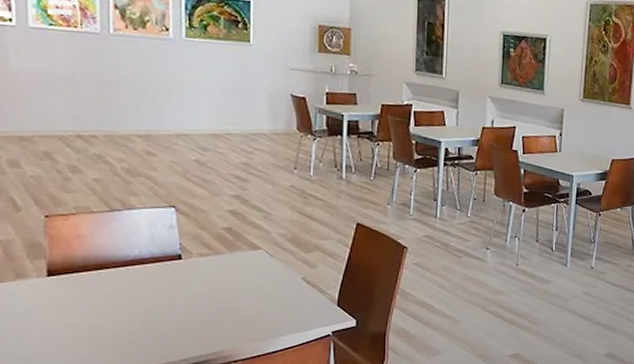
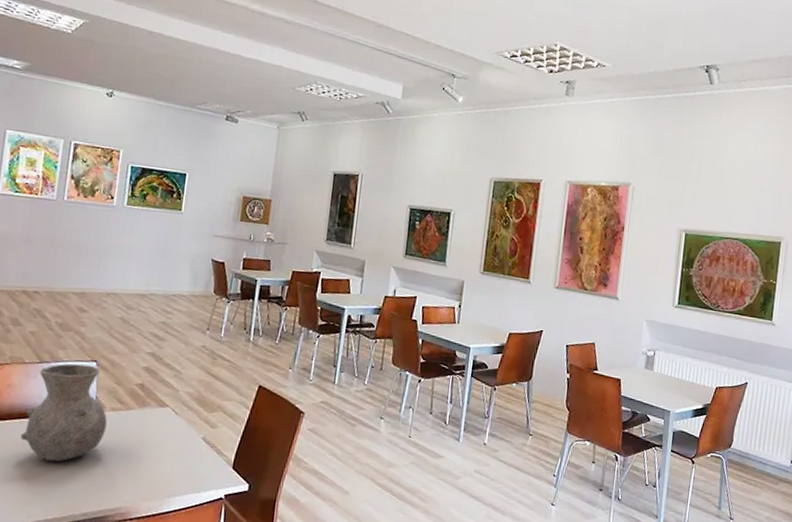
vase: none [100,210,195,310] -> present [20,363,107,462]

